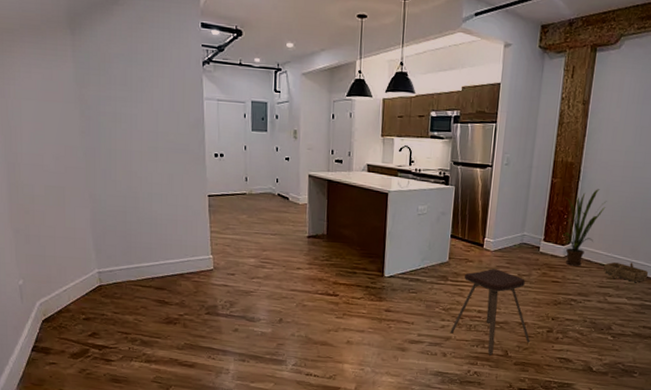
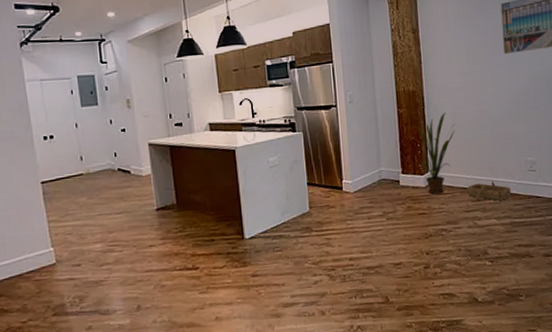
music stool: present [450,269,530,356] -> none [324,210,409,305]

